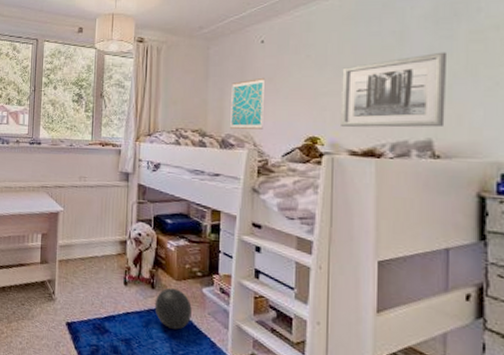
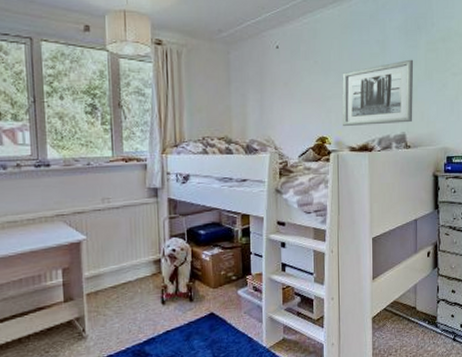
ball: present [154,287,192,330] -> none [194,296,230,336]
wall art: present [229,77,266,130] -> none [252,82,282,135]

